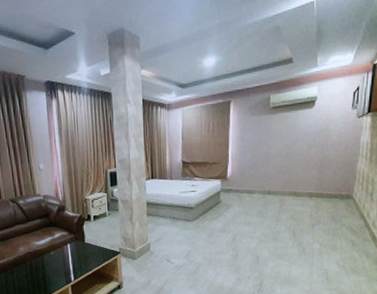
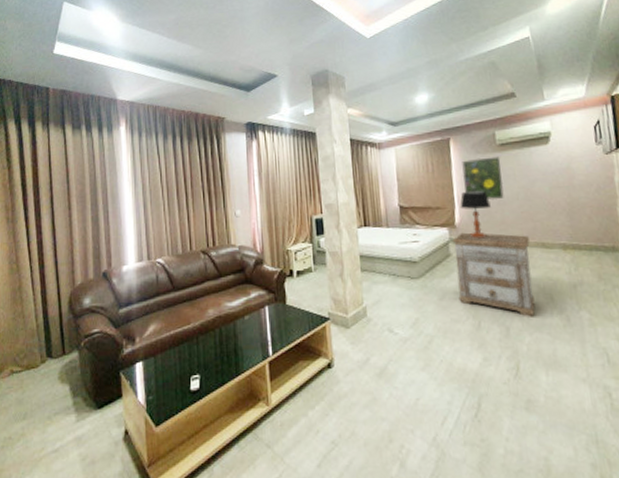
nightstand: none [223,183,284,249] -> present [452,232,535,317]
table lamp: none [233,149,258,189] -> present [460,191,491,239]
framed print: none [237,118,271,157] -> present [462,156,504,200]

